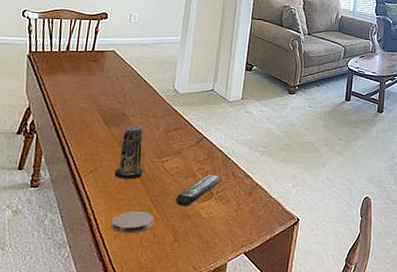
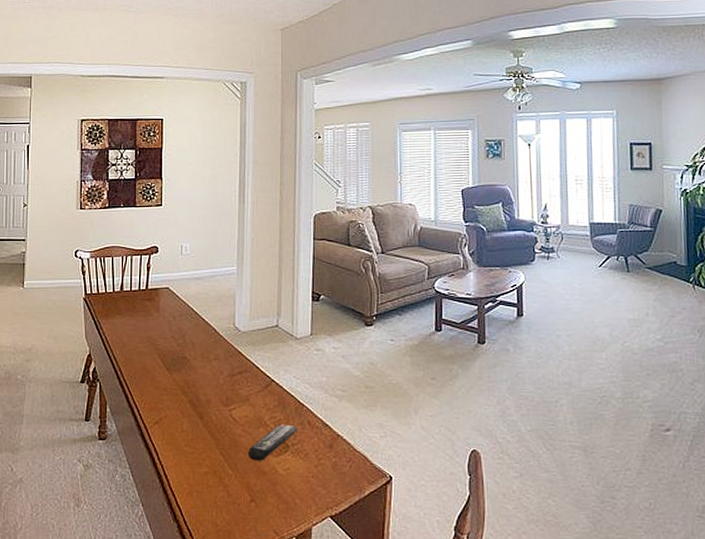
coaster: present [112,211,154,234] -> none [183,465,226,491]
candle: present [114,126,144,179] -> none [181,370,210,430]

